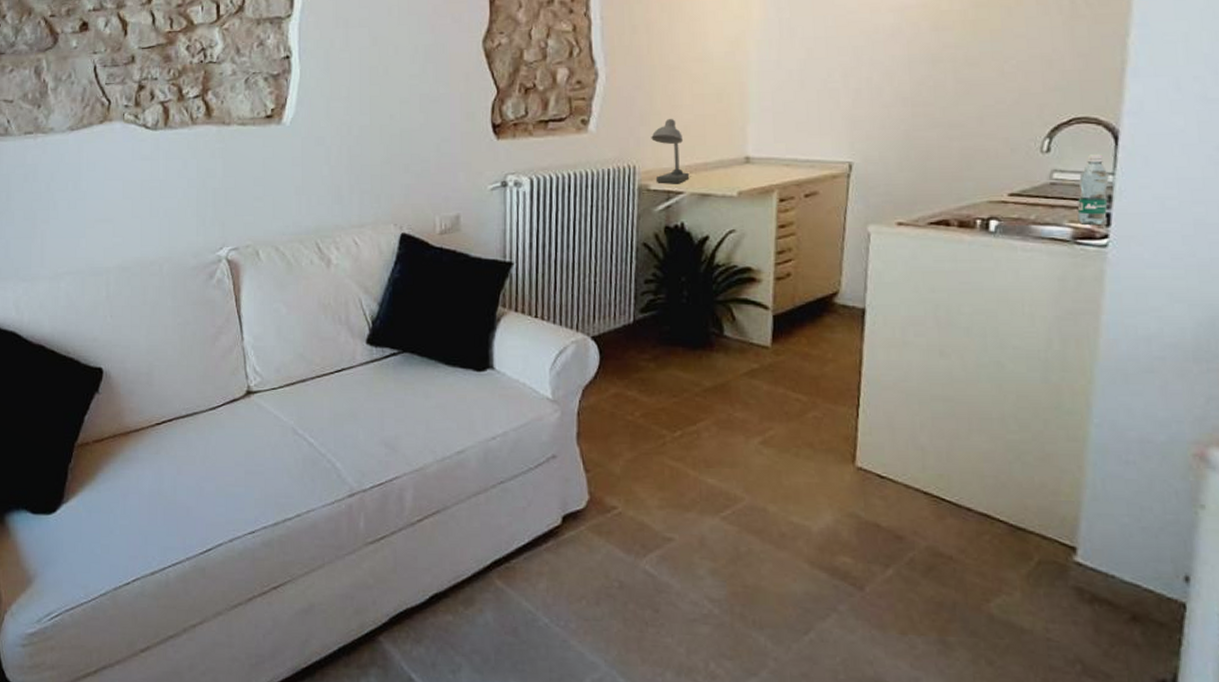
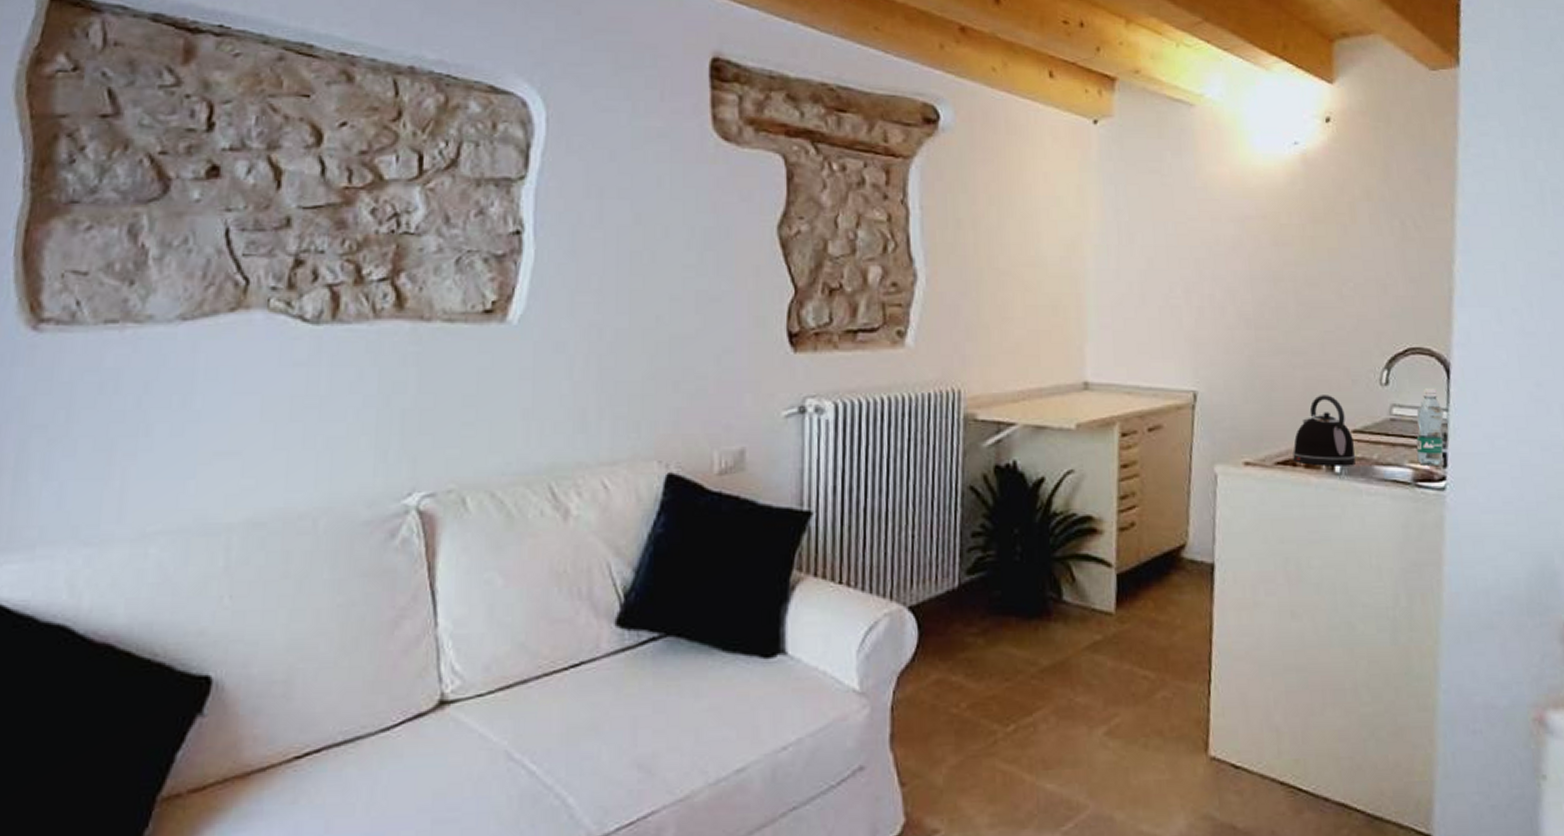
desk lamp: present [651,119,690,184] -> none [978,334,1023,414]
kettle: none [946,162,1012,226] -> present [1293,395,1356,466]

